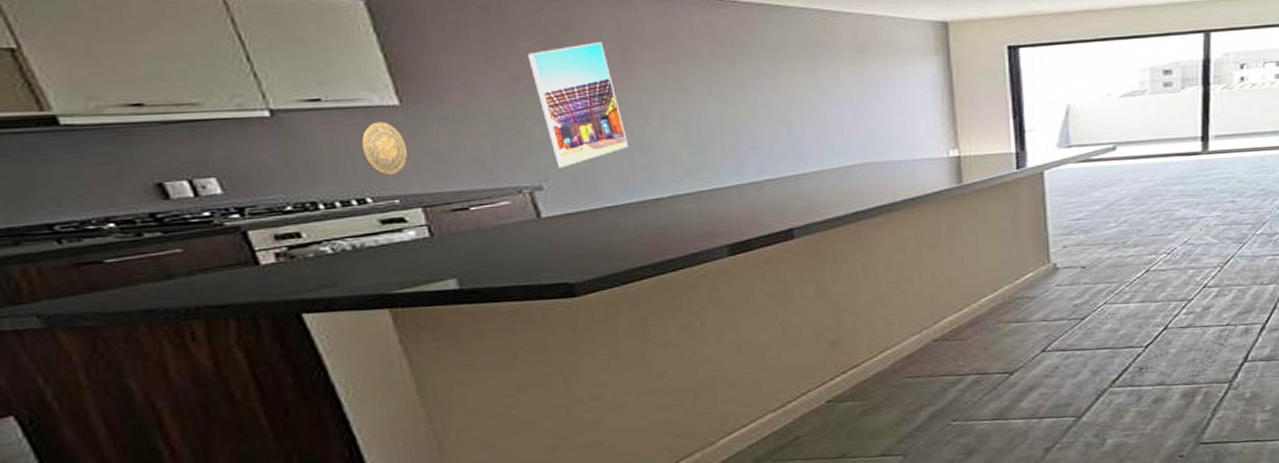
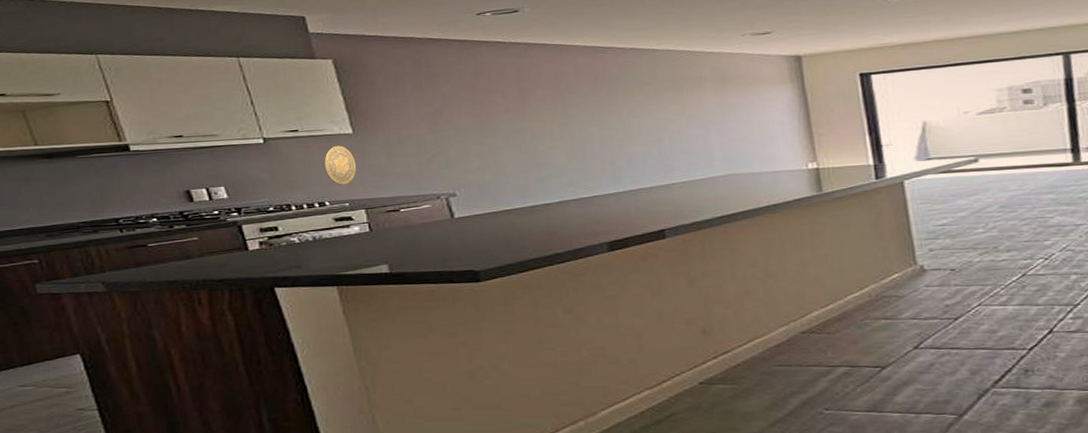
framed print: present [528,42,628,168] -> none [448,83,524,179]

